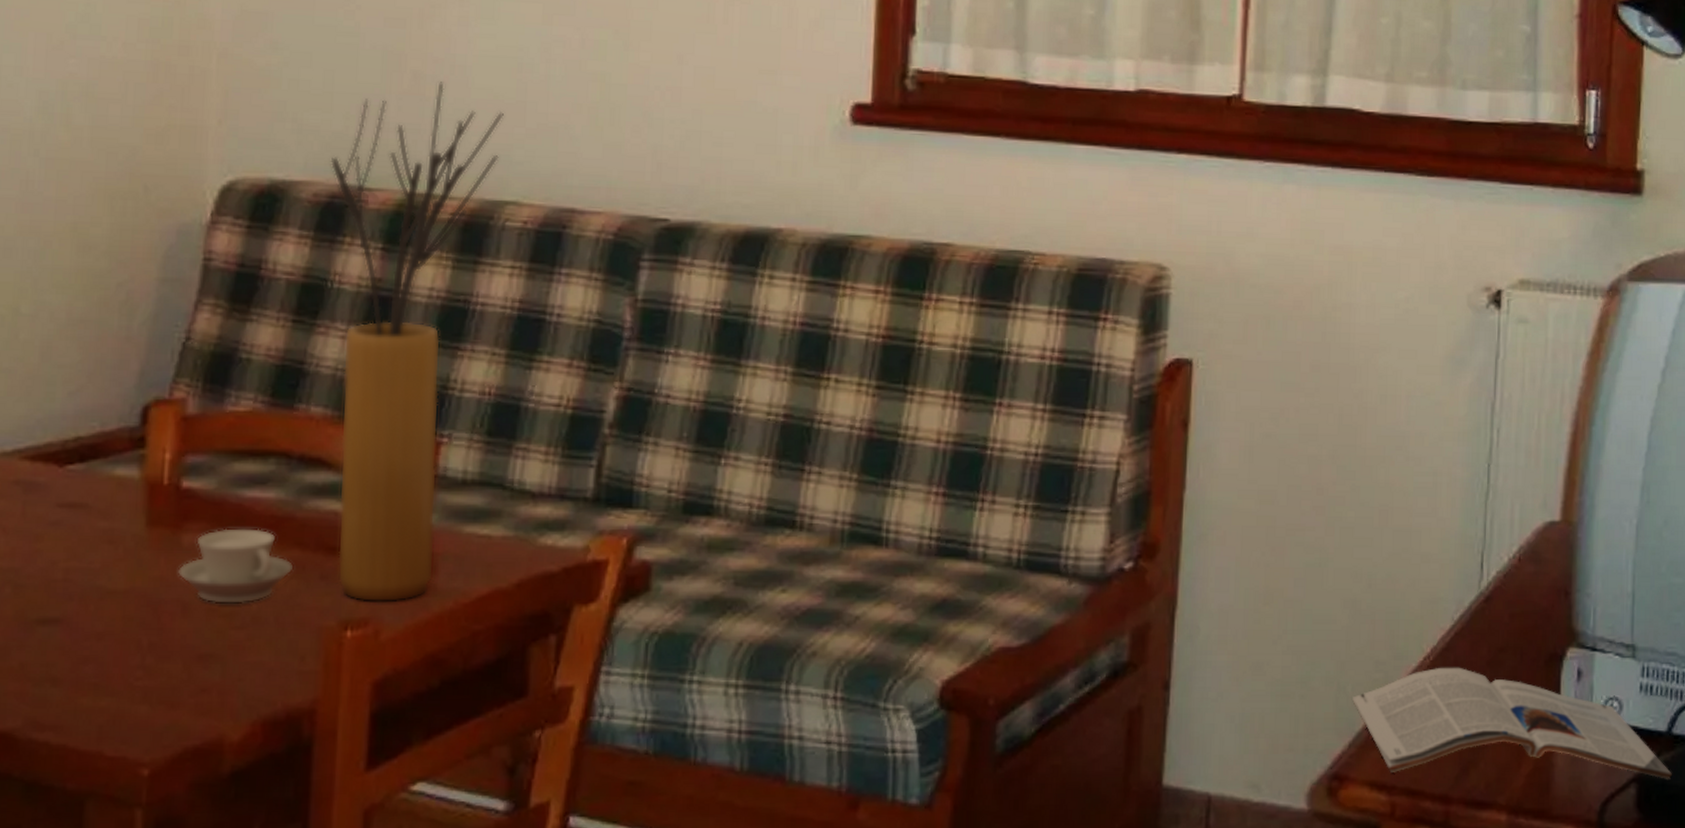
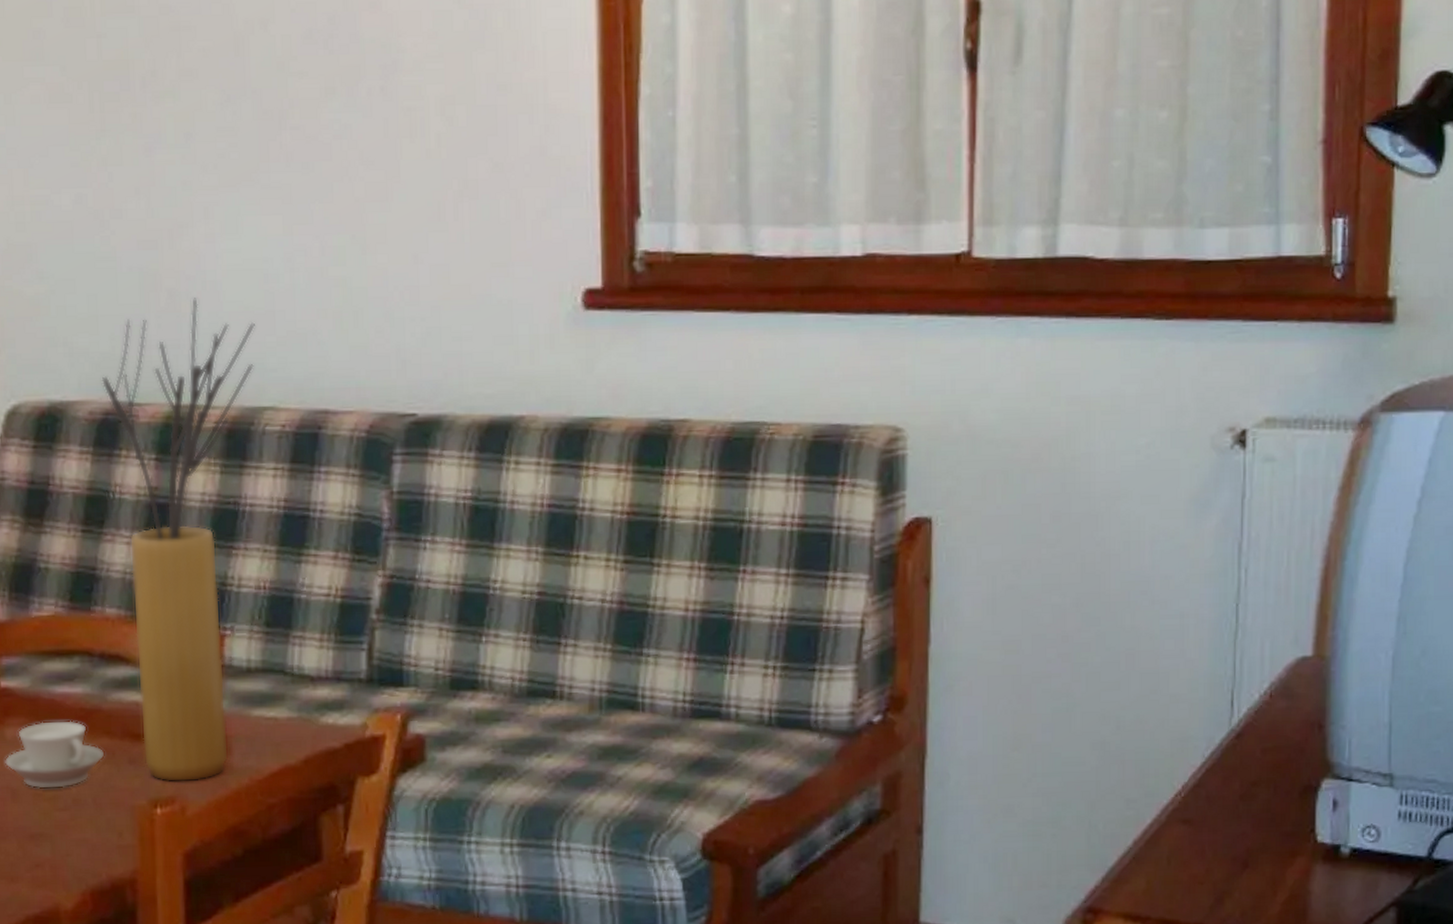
magazine: present [1352,667,1672,779] -> none [1104,802,1433,905]

